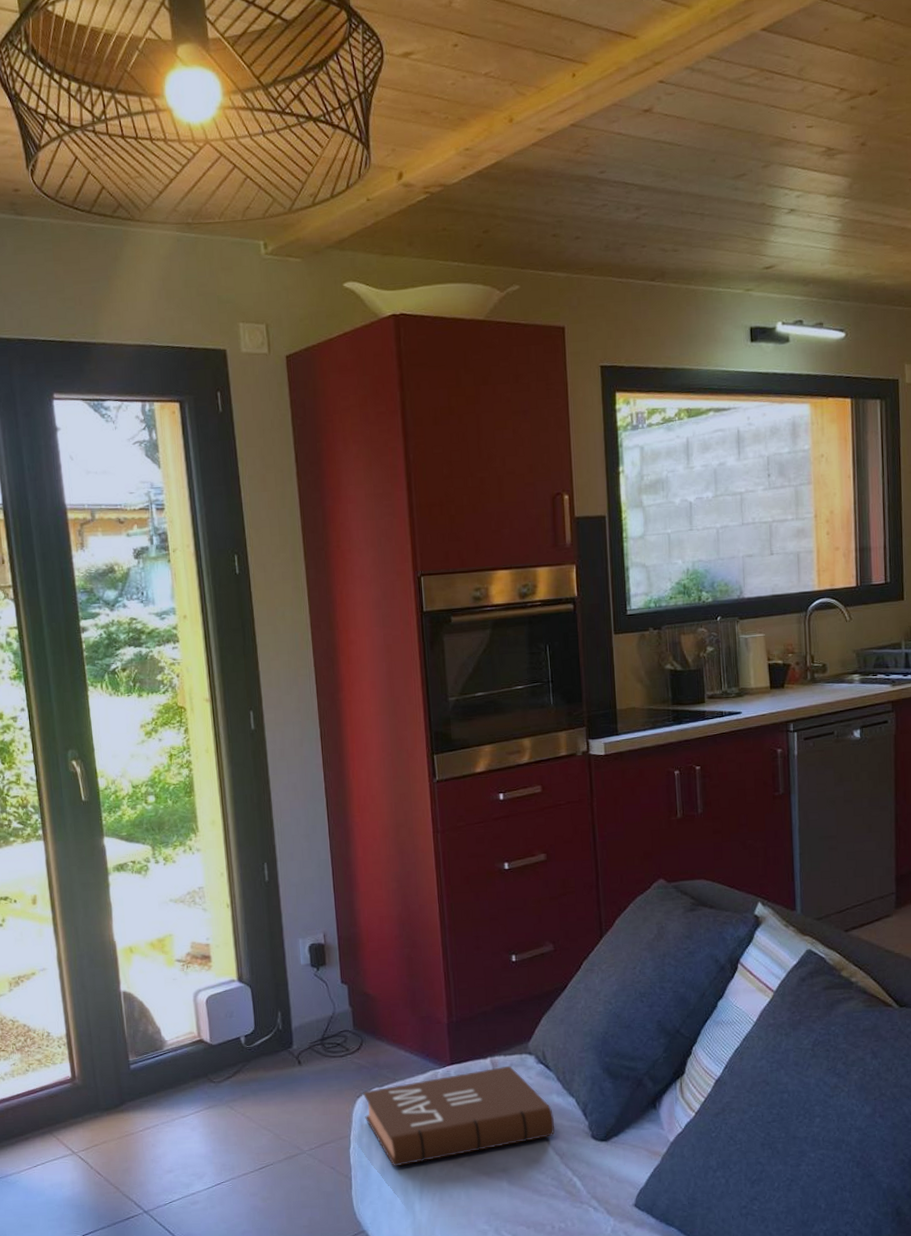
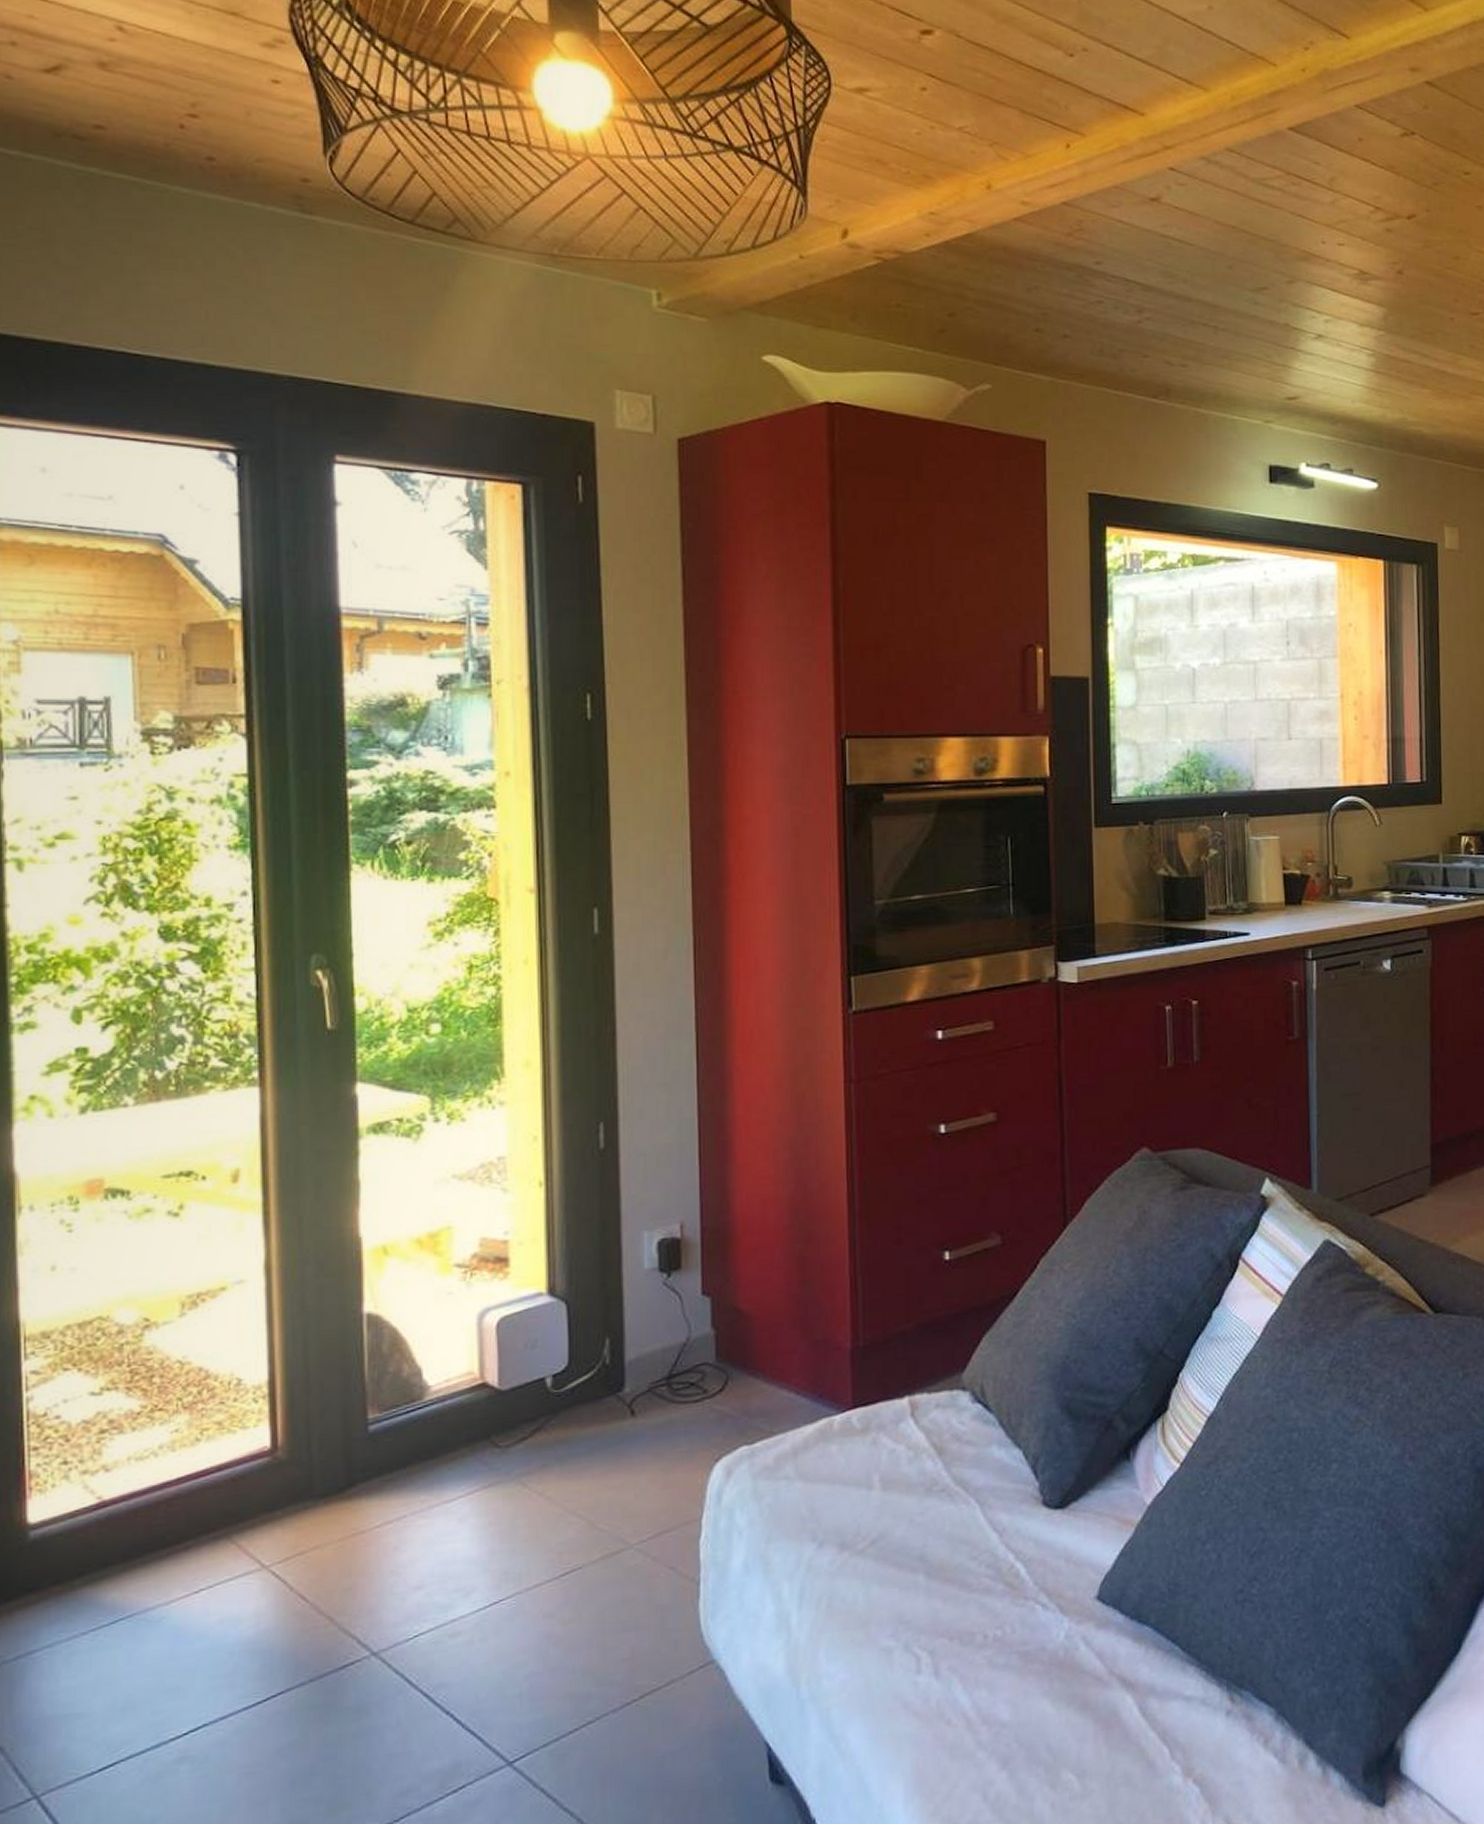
book: present [363,1065,555,1167] -> none [724,1406,994,1562]

